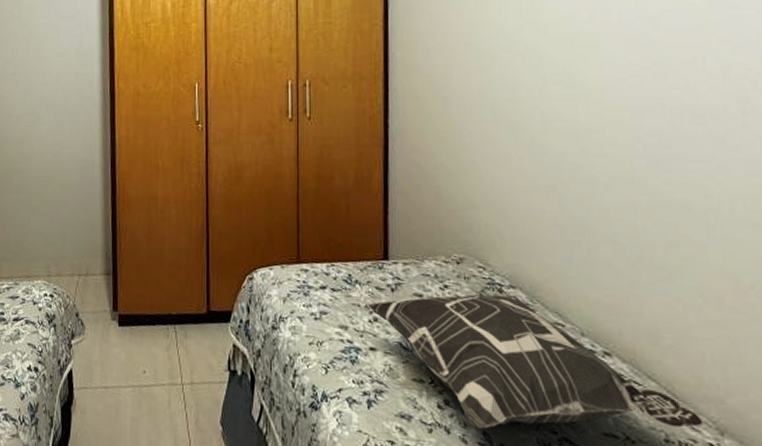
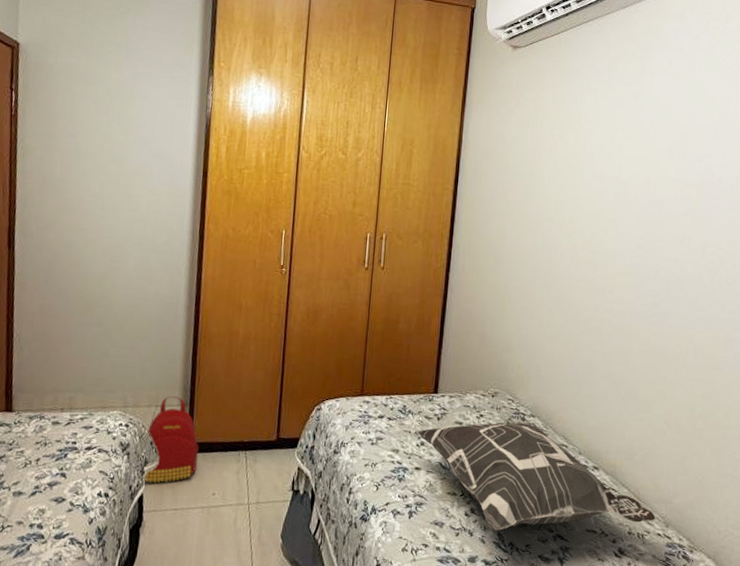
backpack: none [71,264,125,358] -> present [143,396,199,483]

